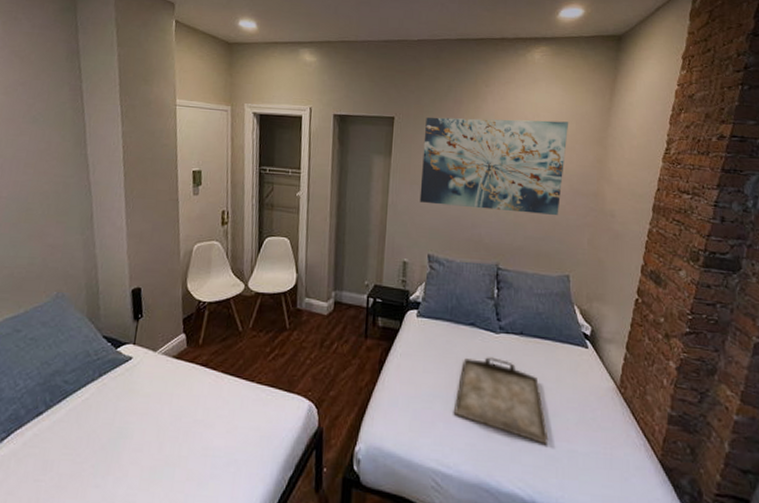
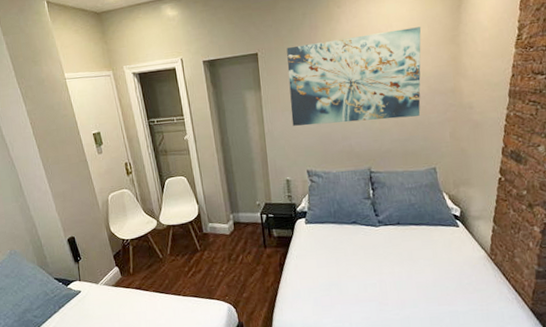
serving tray: present [454,357,549,444] -> none [348,247,432,310]

